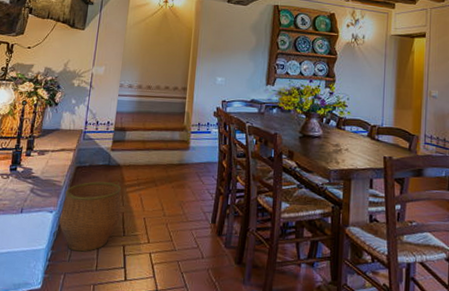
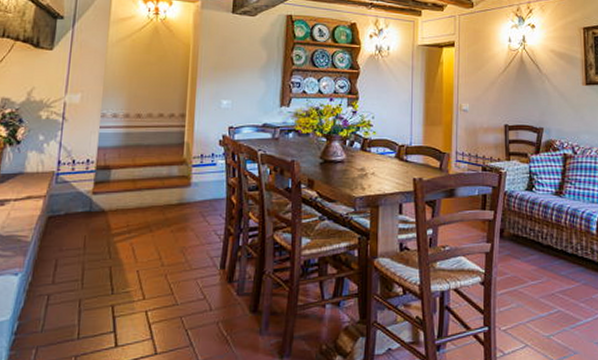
basket: present [59,180,122,252] -> none [27,229,108,319]

